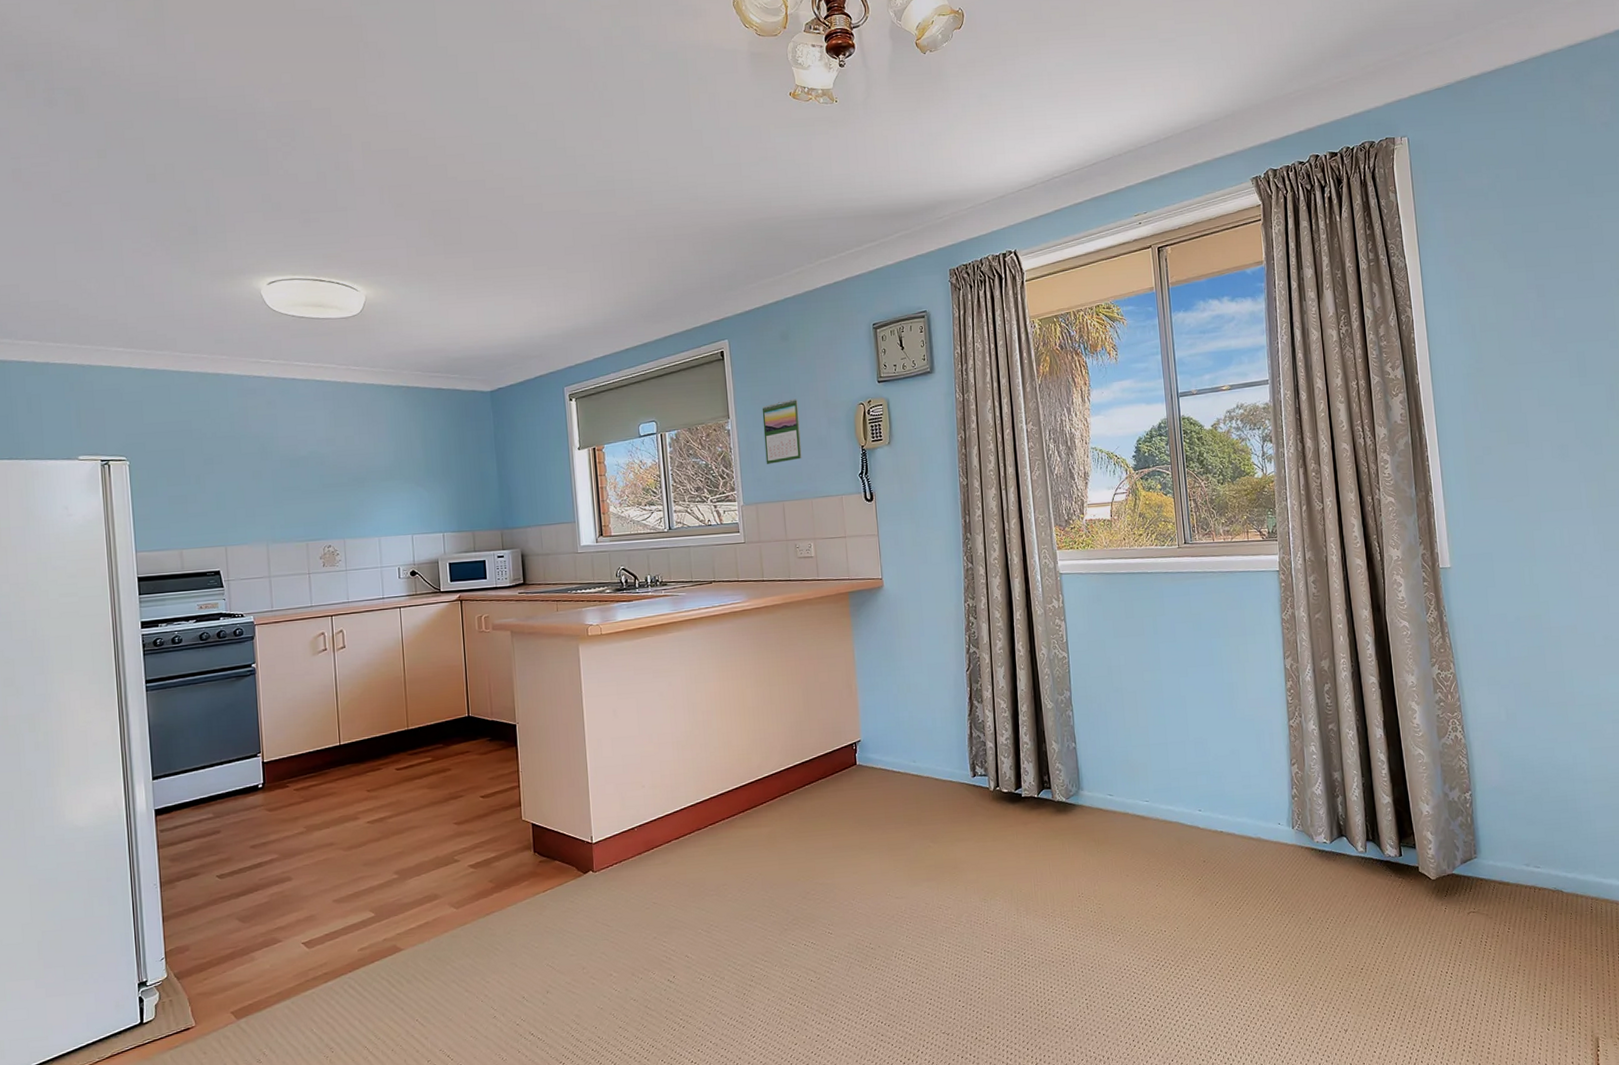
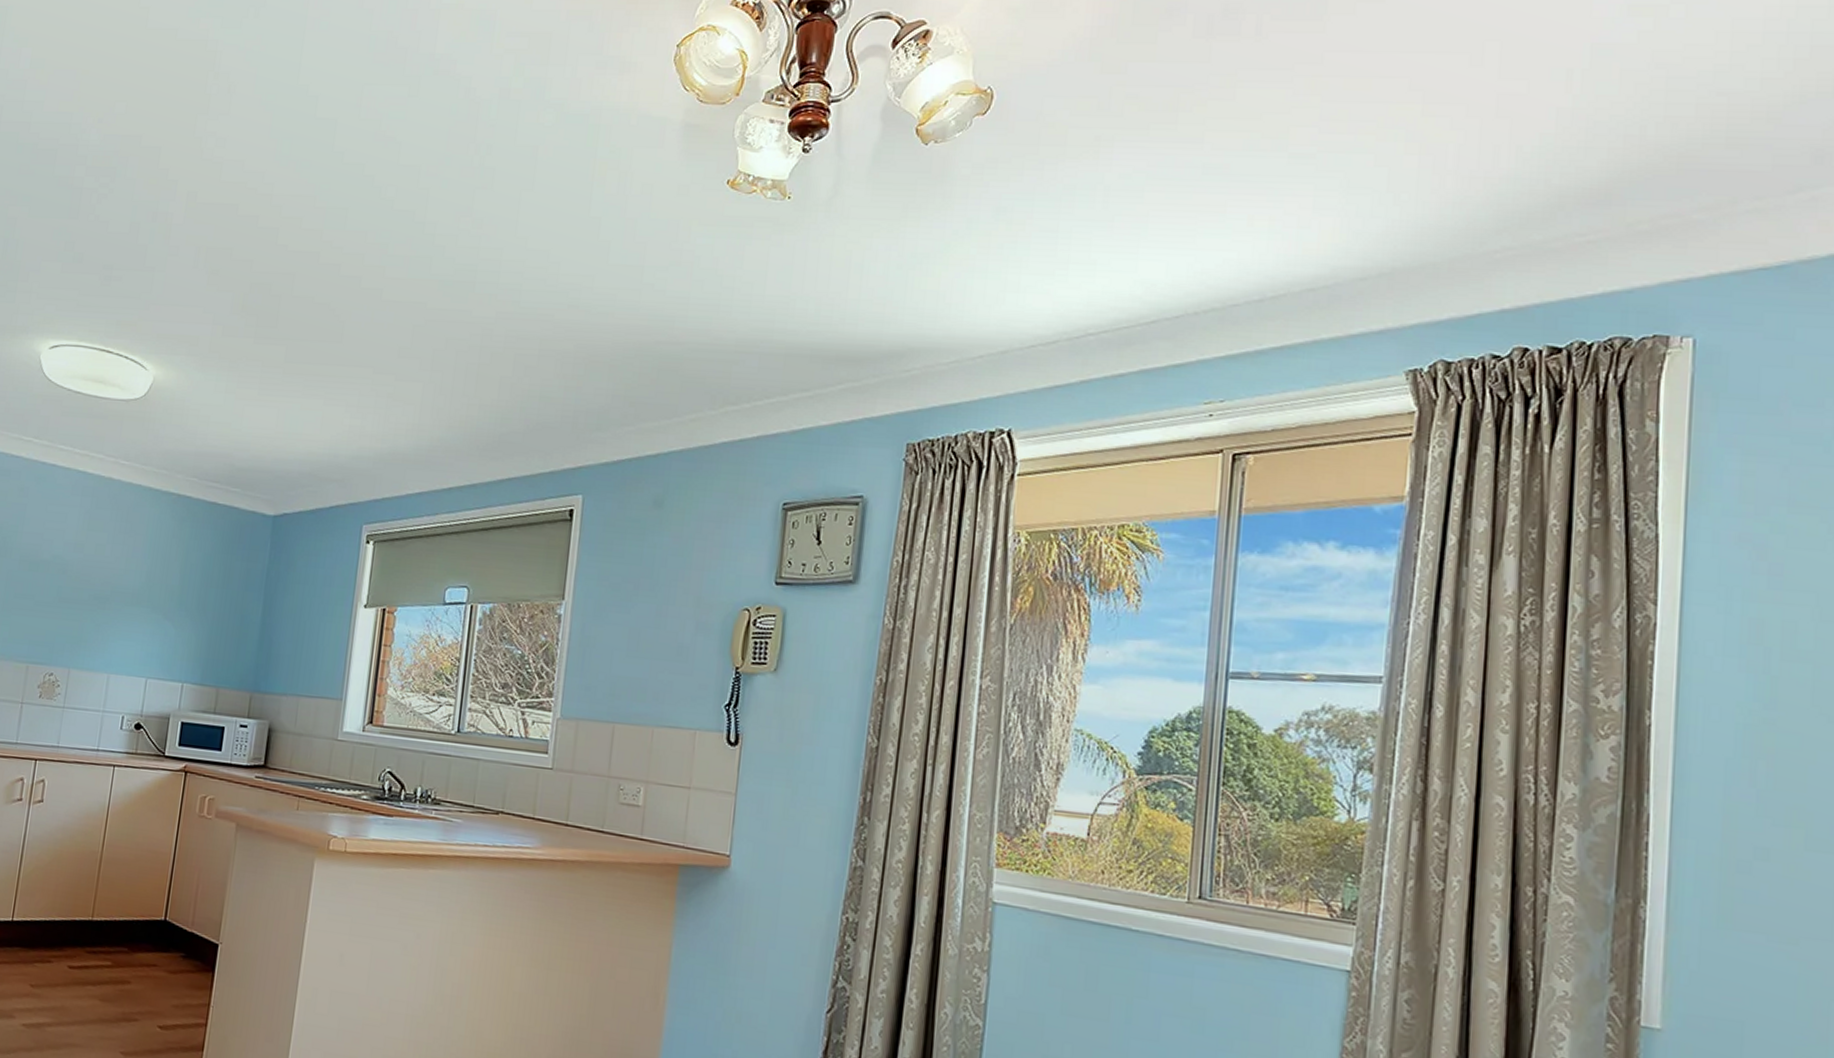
calendar: present [762,398,802,464] -> none [601,587,660,671]

